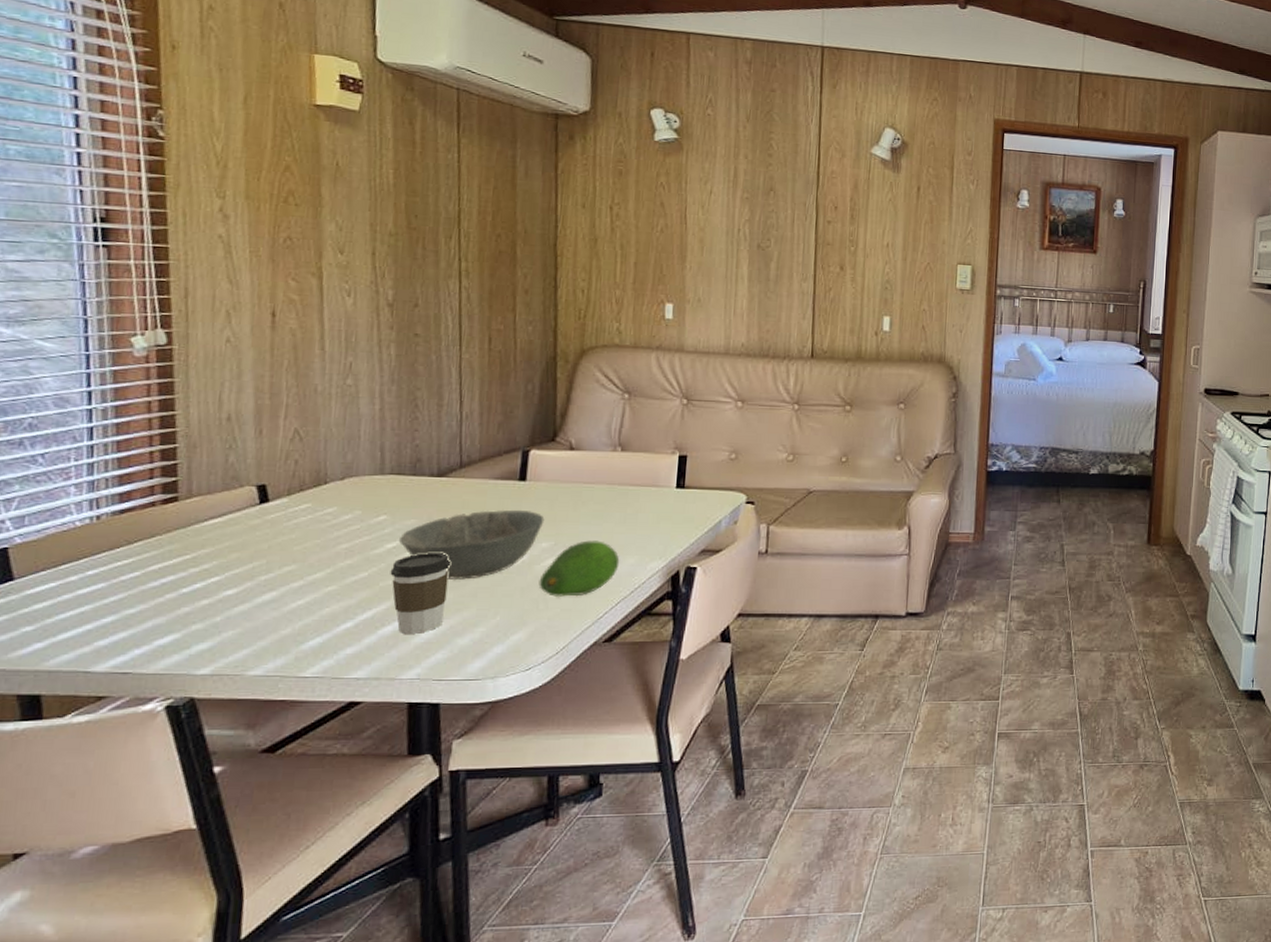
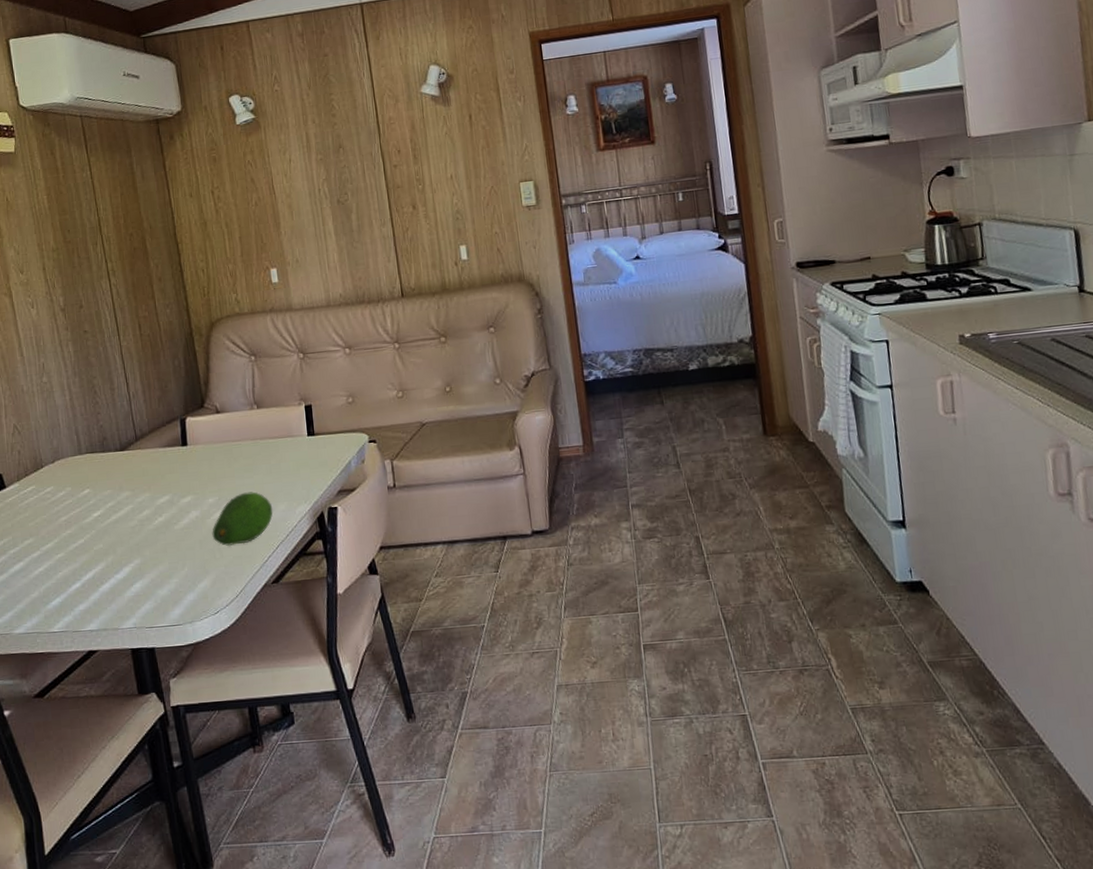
coffee cup: present [390,553,450,634] -> none [99,516,145,589]
bowl: present [398,509,545,581] -> none [101,471,208,540]

